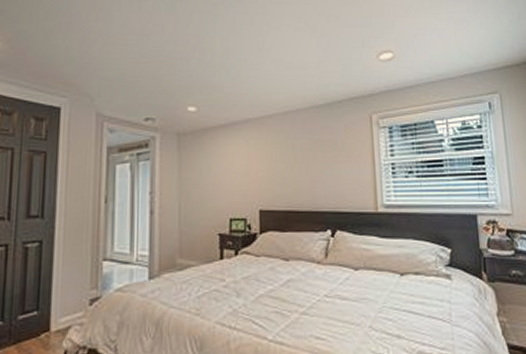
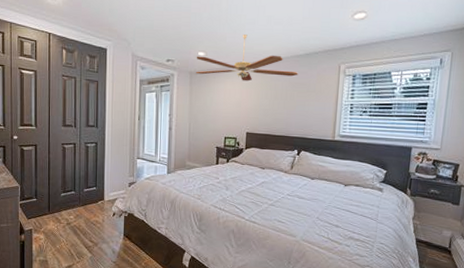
ceiling fan: none [185,83,321,141] -> present [195,34,298,81]

